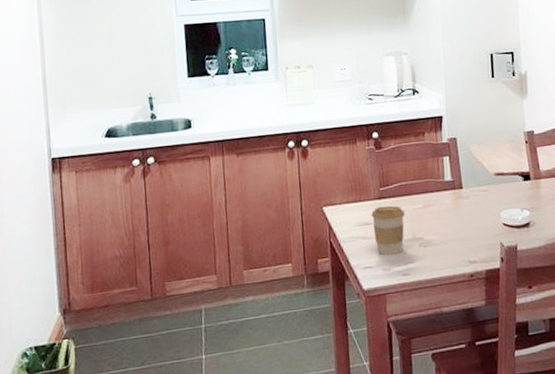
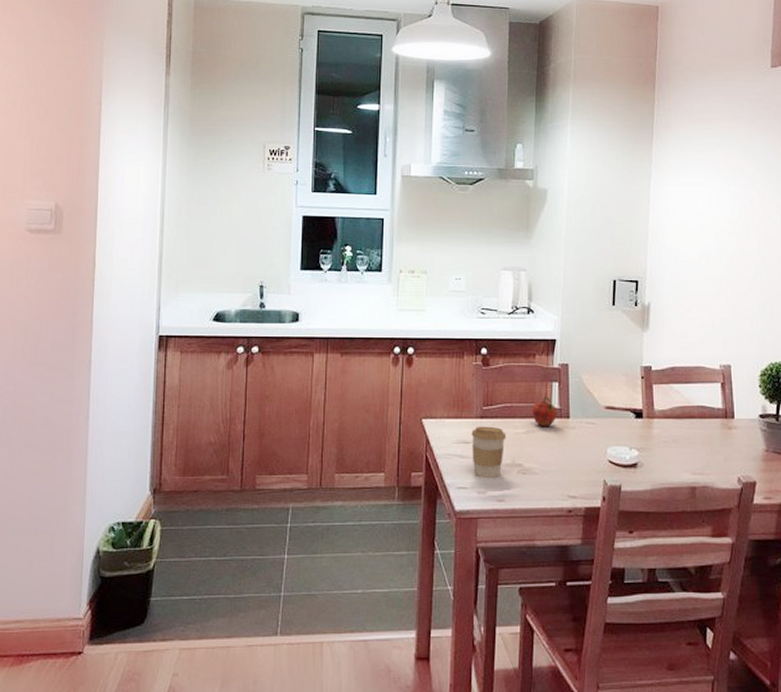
fruit: none [426,170,451,200] -> present [532,395,557,427]

